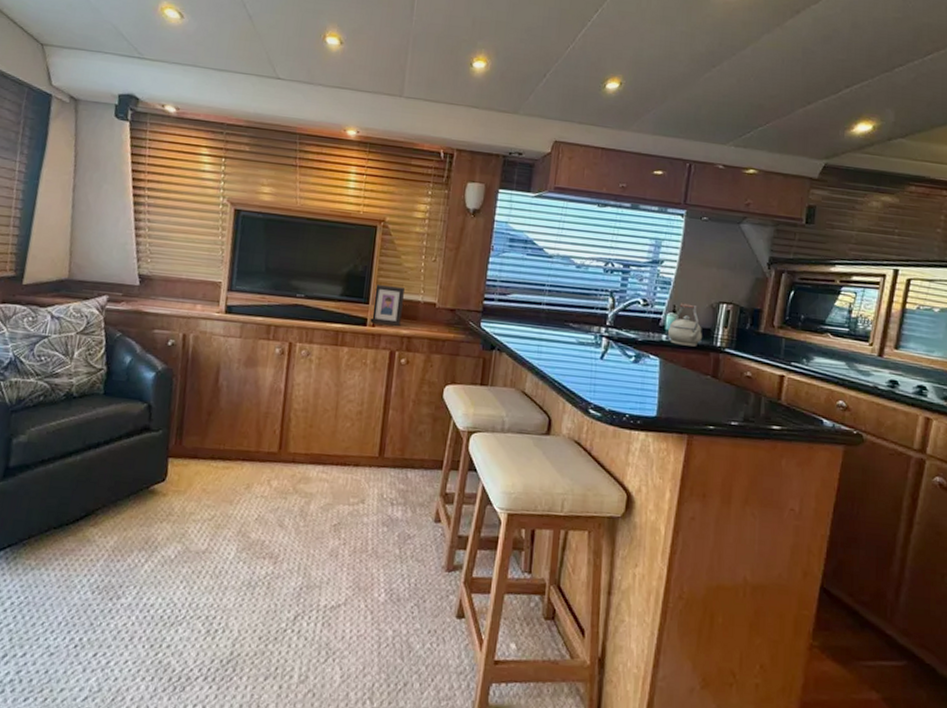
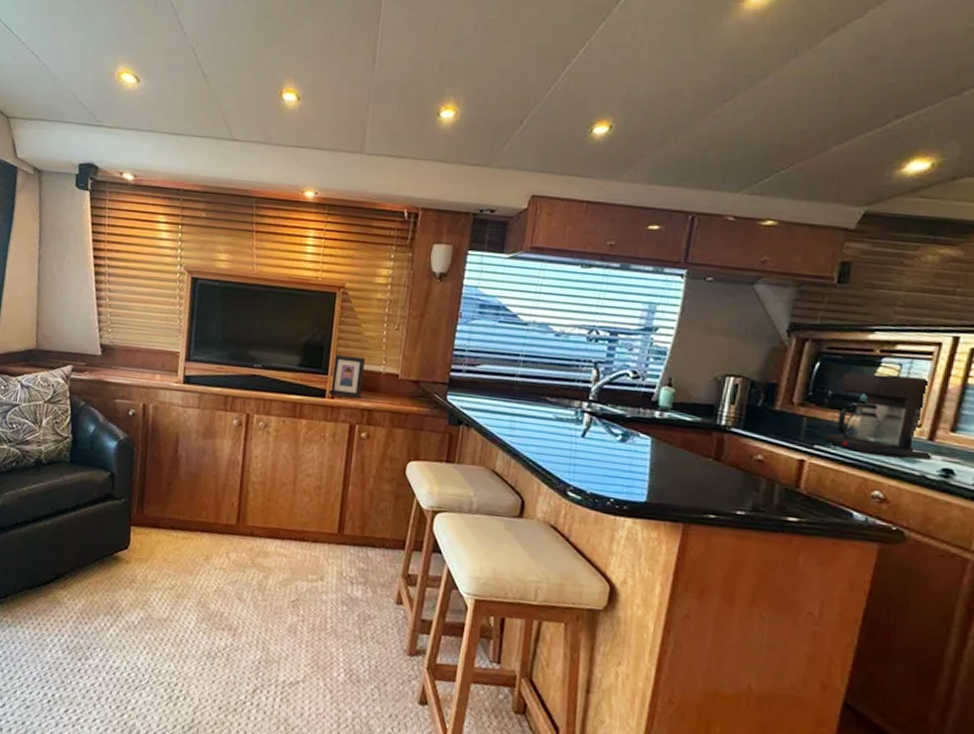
kettle: present [667,303,702,347] -> none [661,375,704,425]
coffee maker: none [799,299,881,374] -> present [824,372,932,461]

